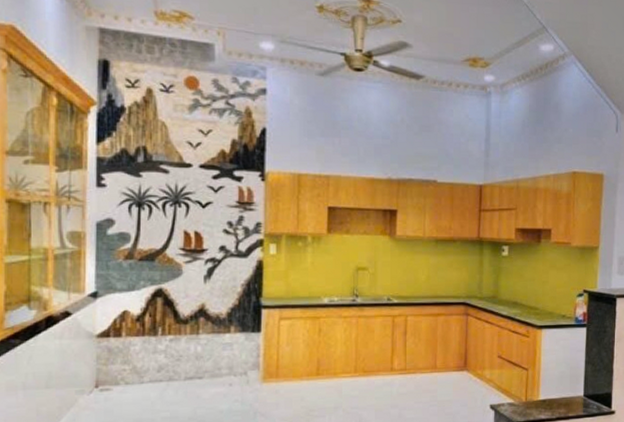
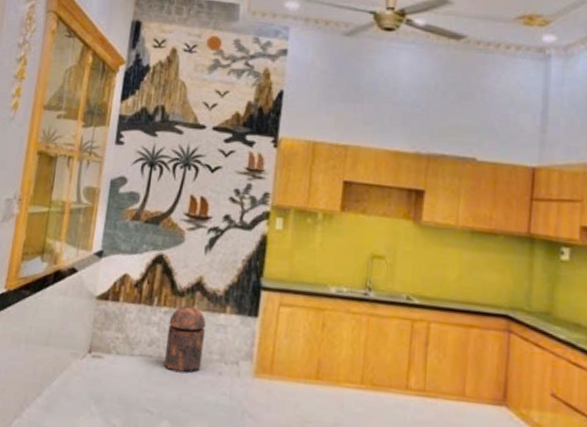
trash can: none [175,330,212,391] -> present [163,305,206,374]

